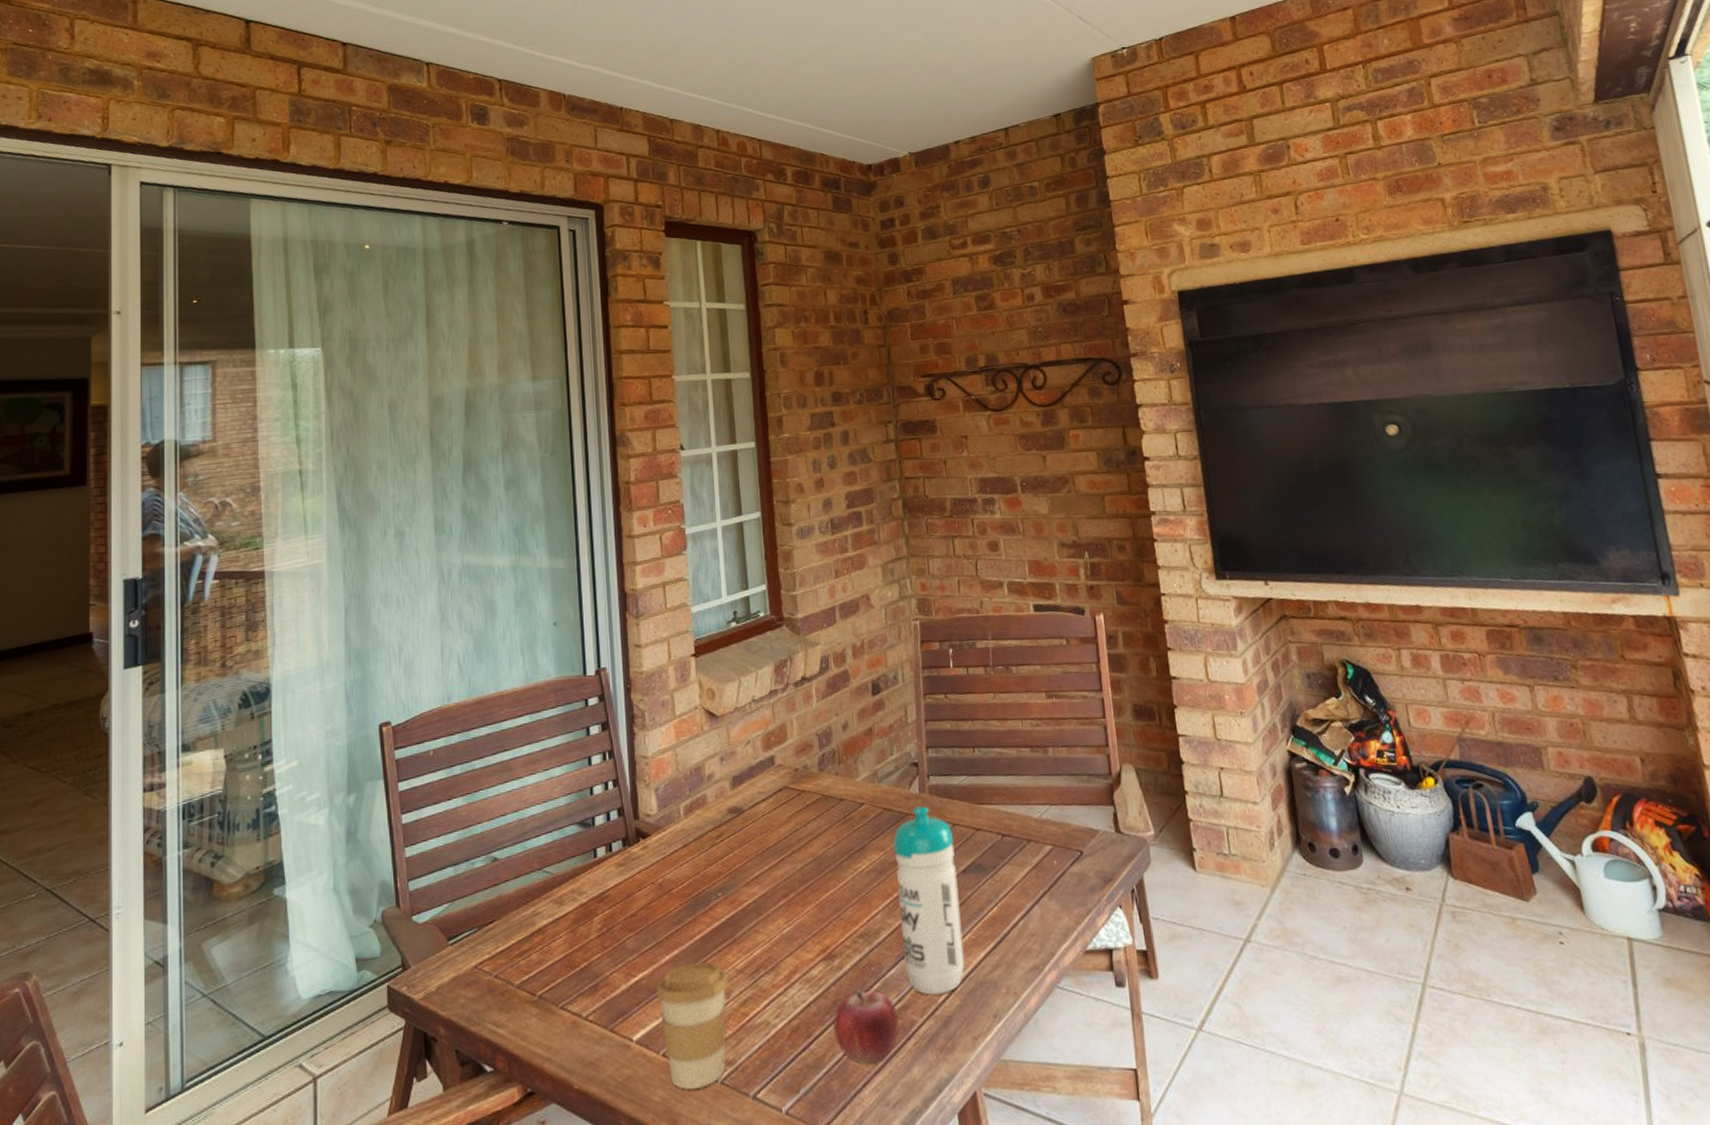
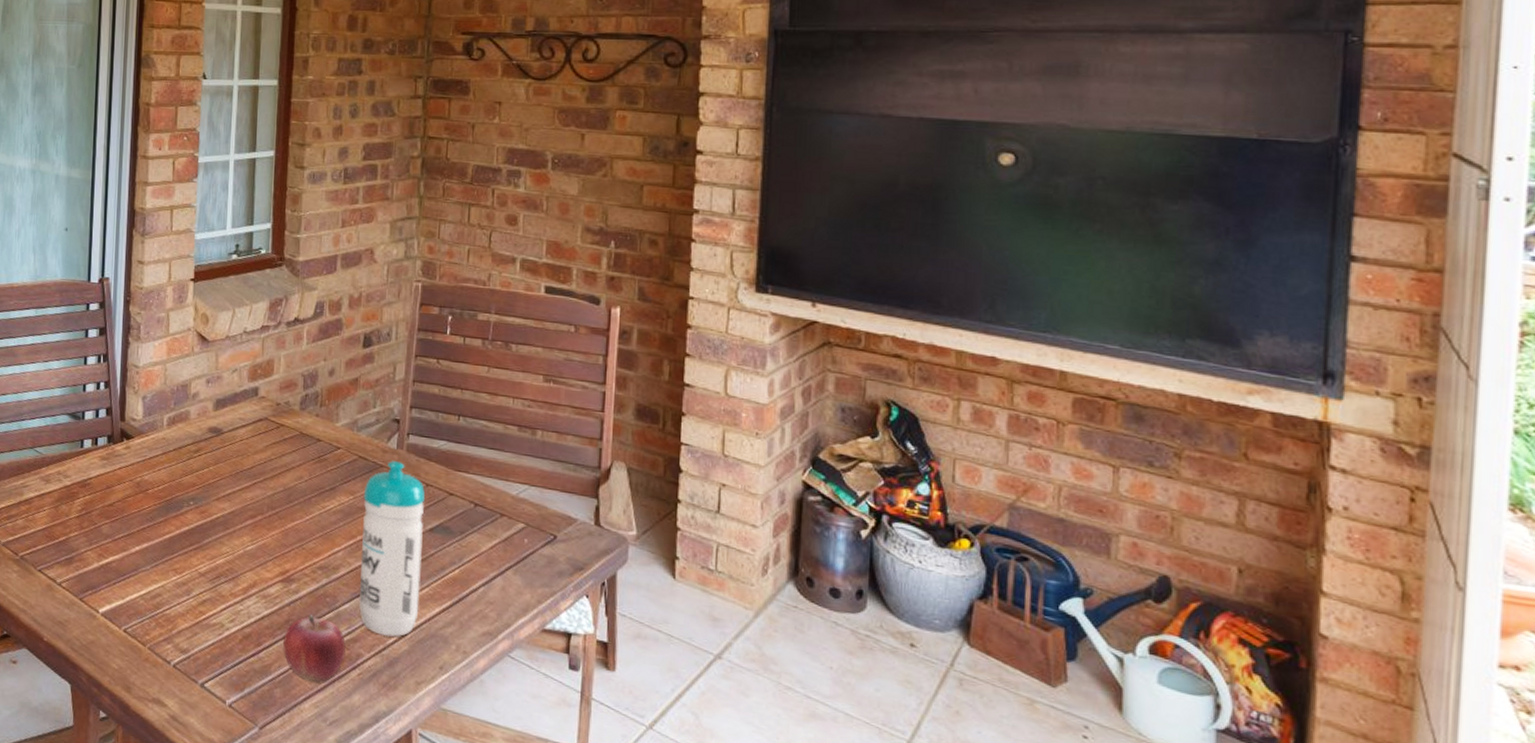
coffee cup: present [657,961,728,1089] -> none [124,557,190,666]

